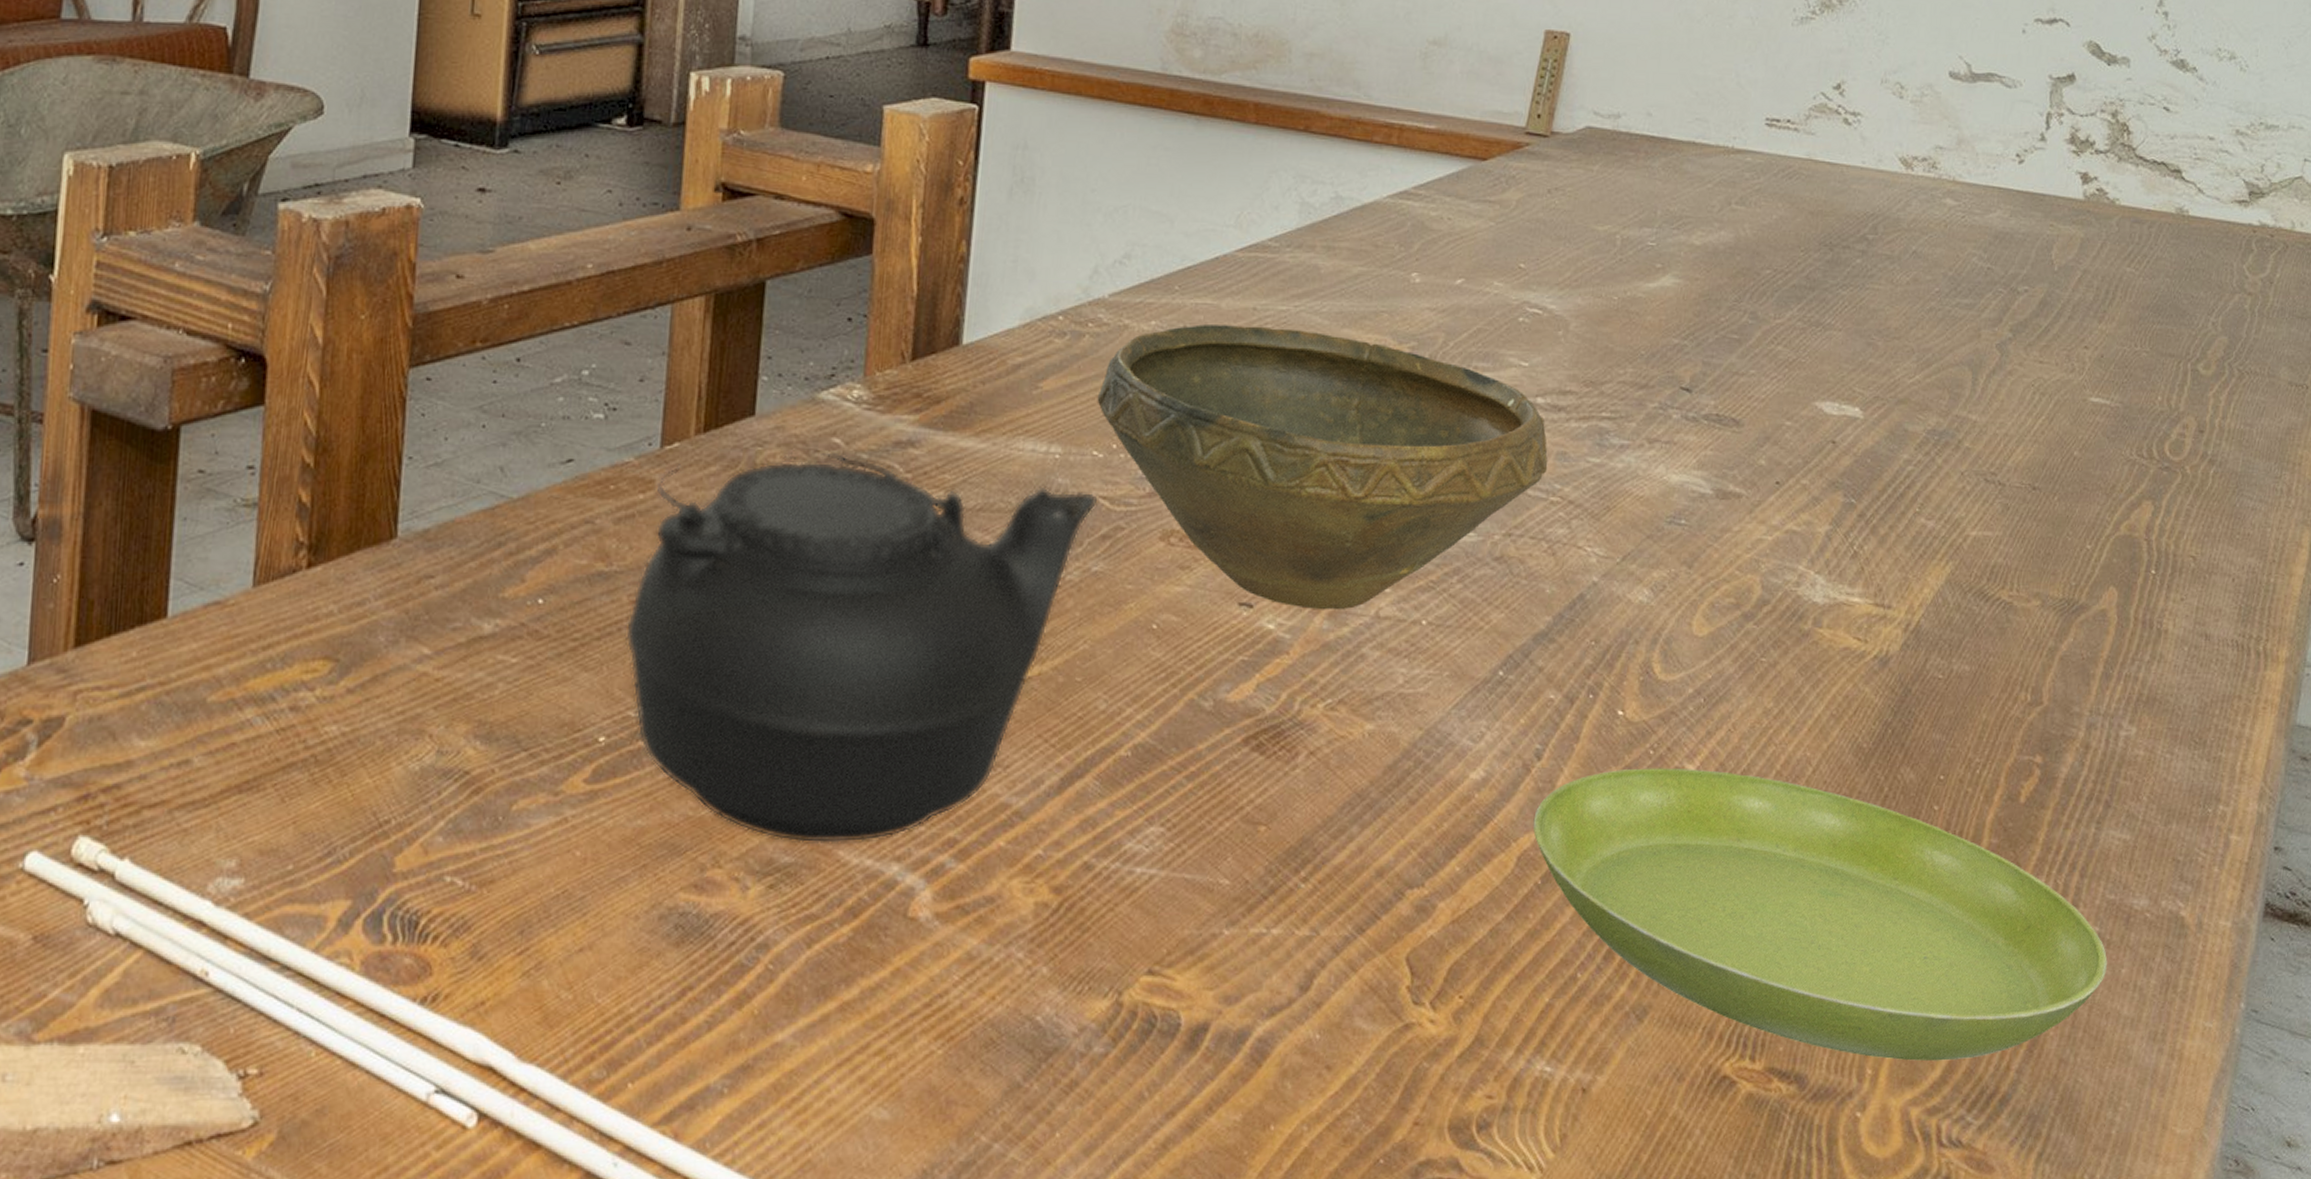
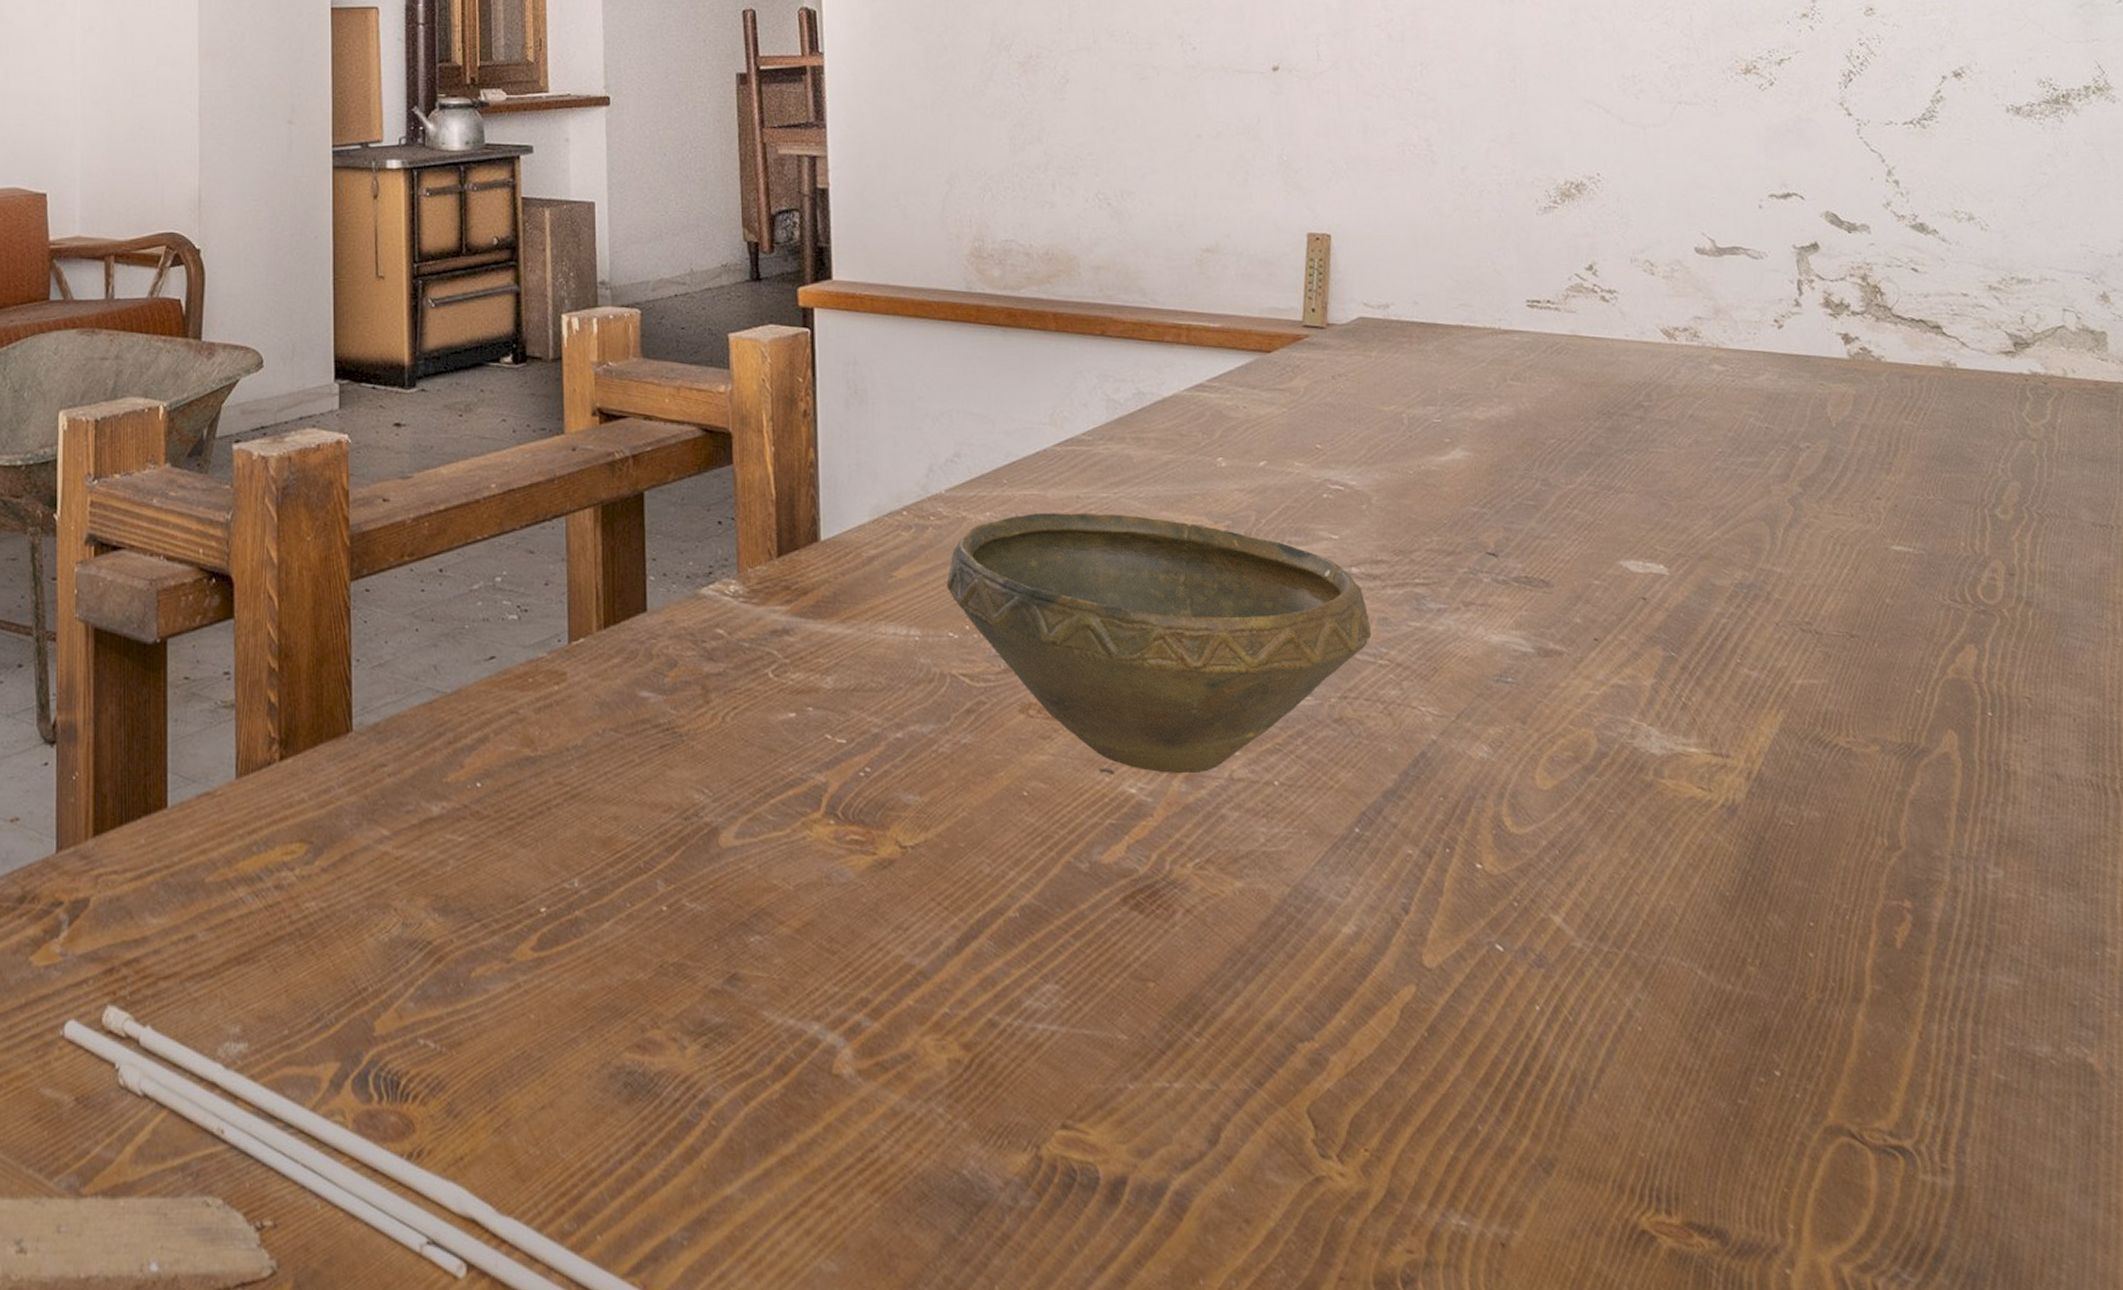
teapot: present [624,452,1098,844] -> none [554,642,959,1005]
saucer: present [1533,768,2108,1061] -> none [1410,919,2021,1216]

